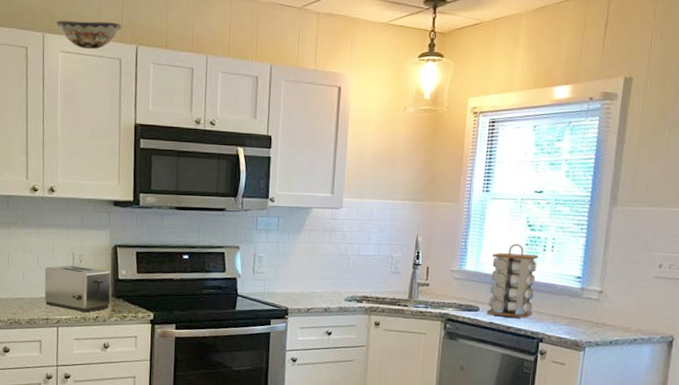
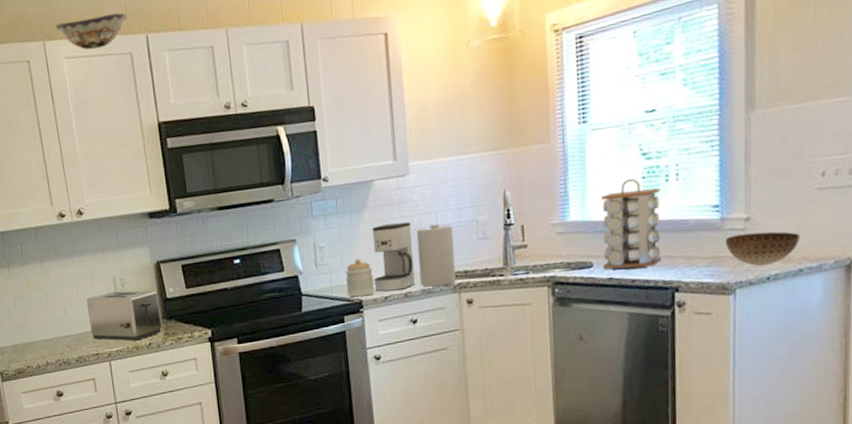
jar: none [276,272,301,305] -> present [344,258,374,298]
coffee maker: none [299,247,338,306] -> present [372,222,415,292]
paper towel holder: none [338,253,371,307] -> present [416,224,456,287]
bowl: none [582,303,639,332] -> present [725,231,801,267]

